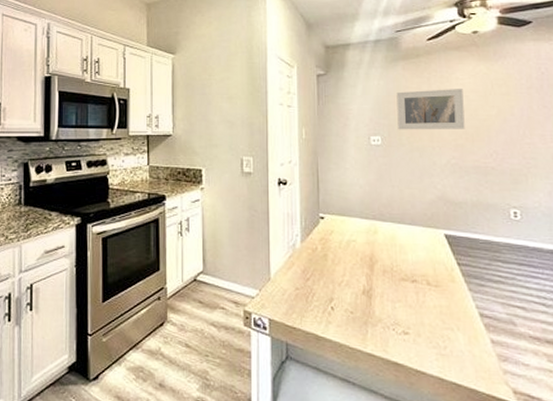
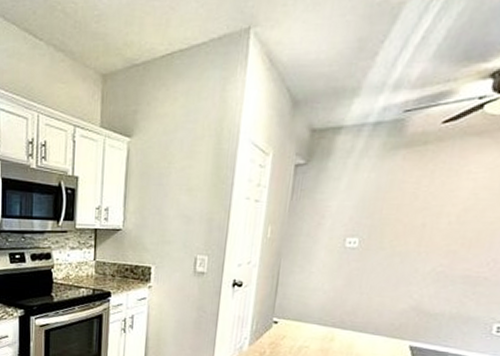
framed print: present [396,89,465,130] -> none [381,184,473,233]

